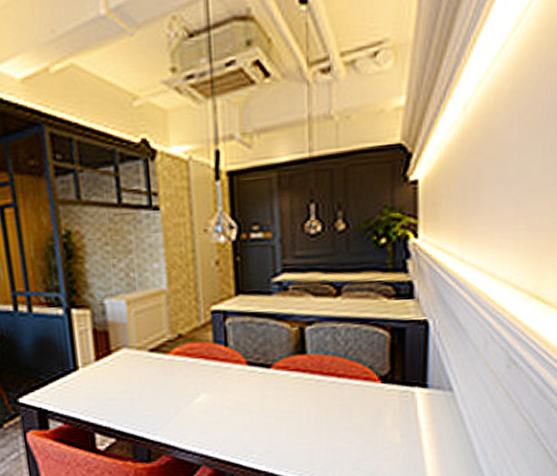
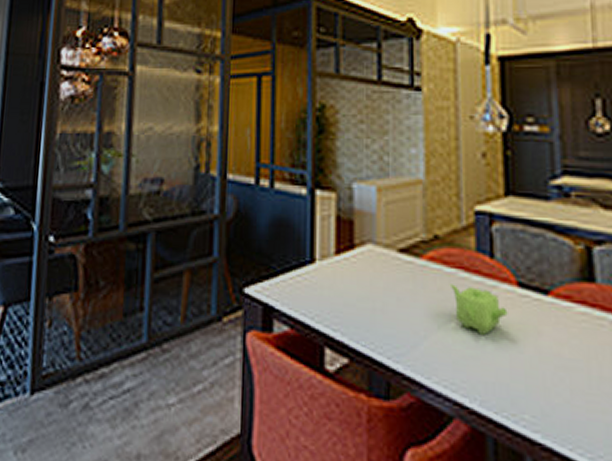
teapot: none [193,370,240,405] -> present [449,284,508,335]

